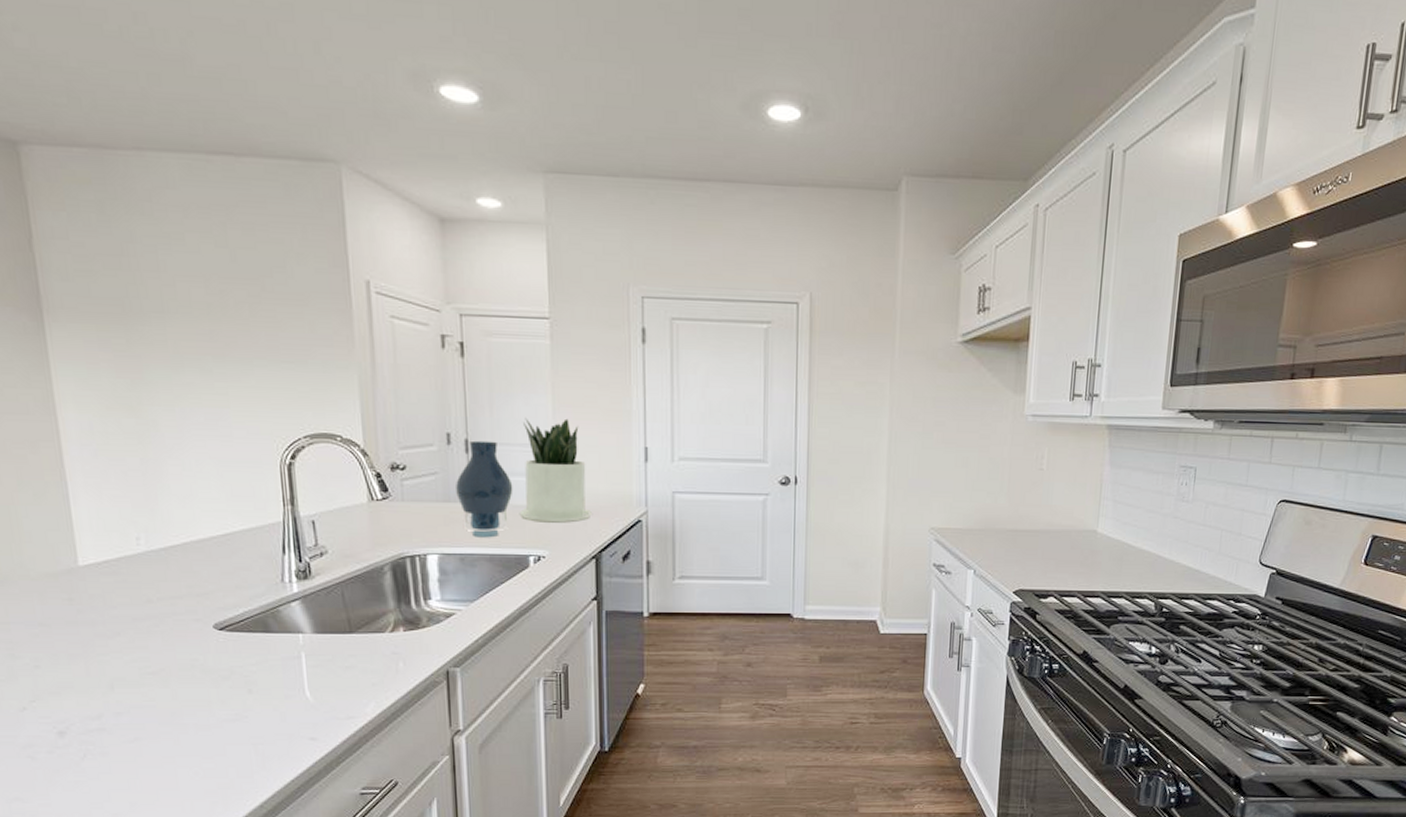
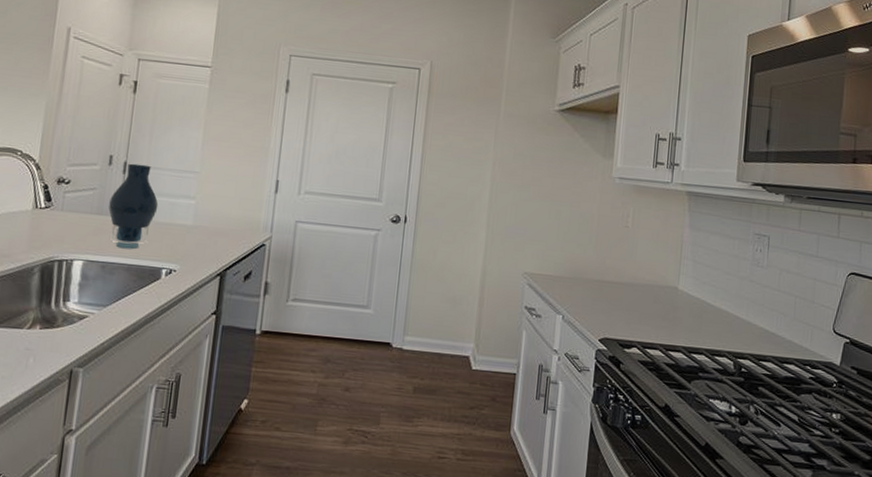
planter: present [519,417,592,523] -> none [159,147,224,242]

